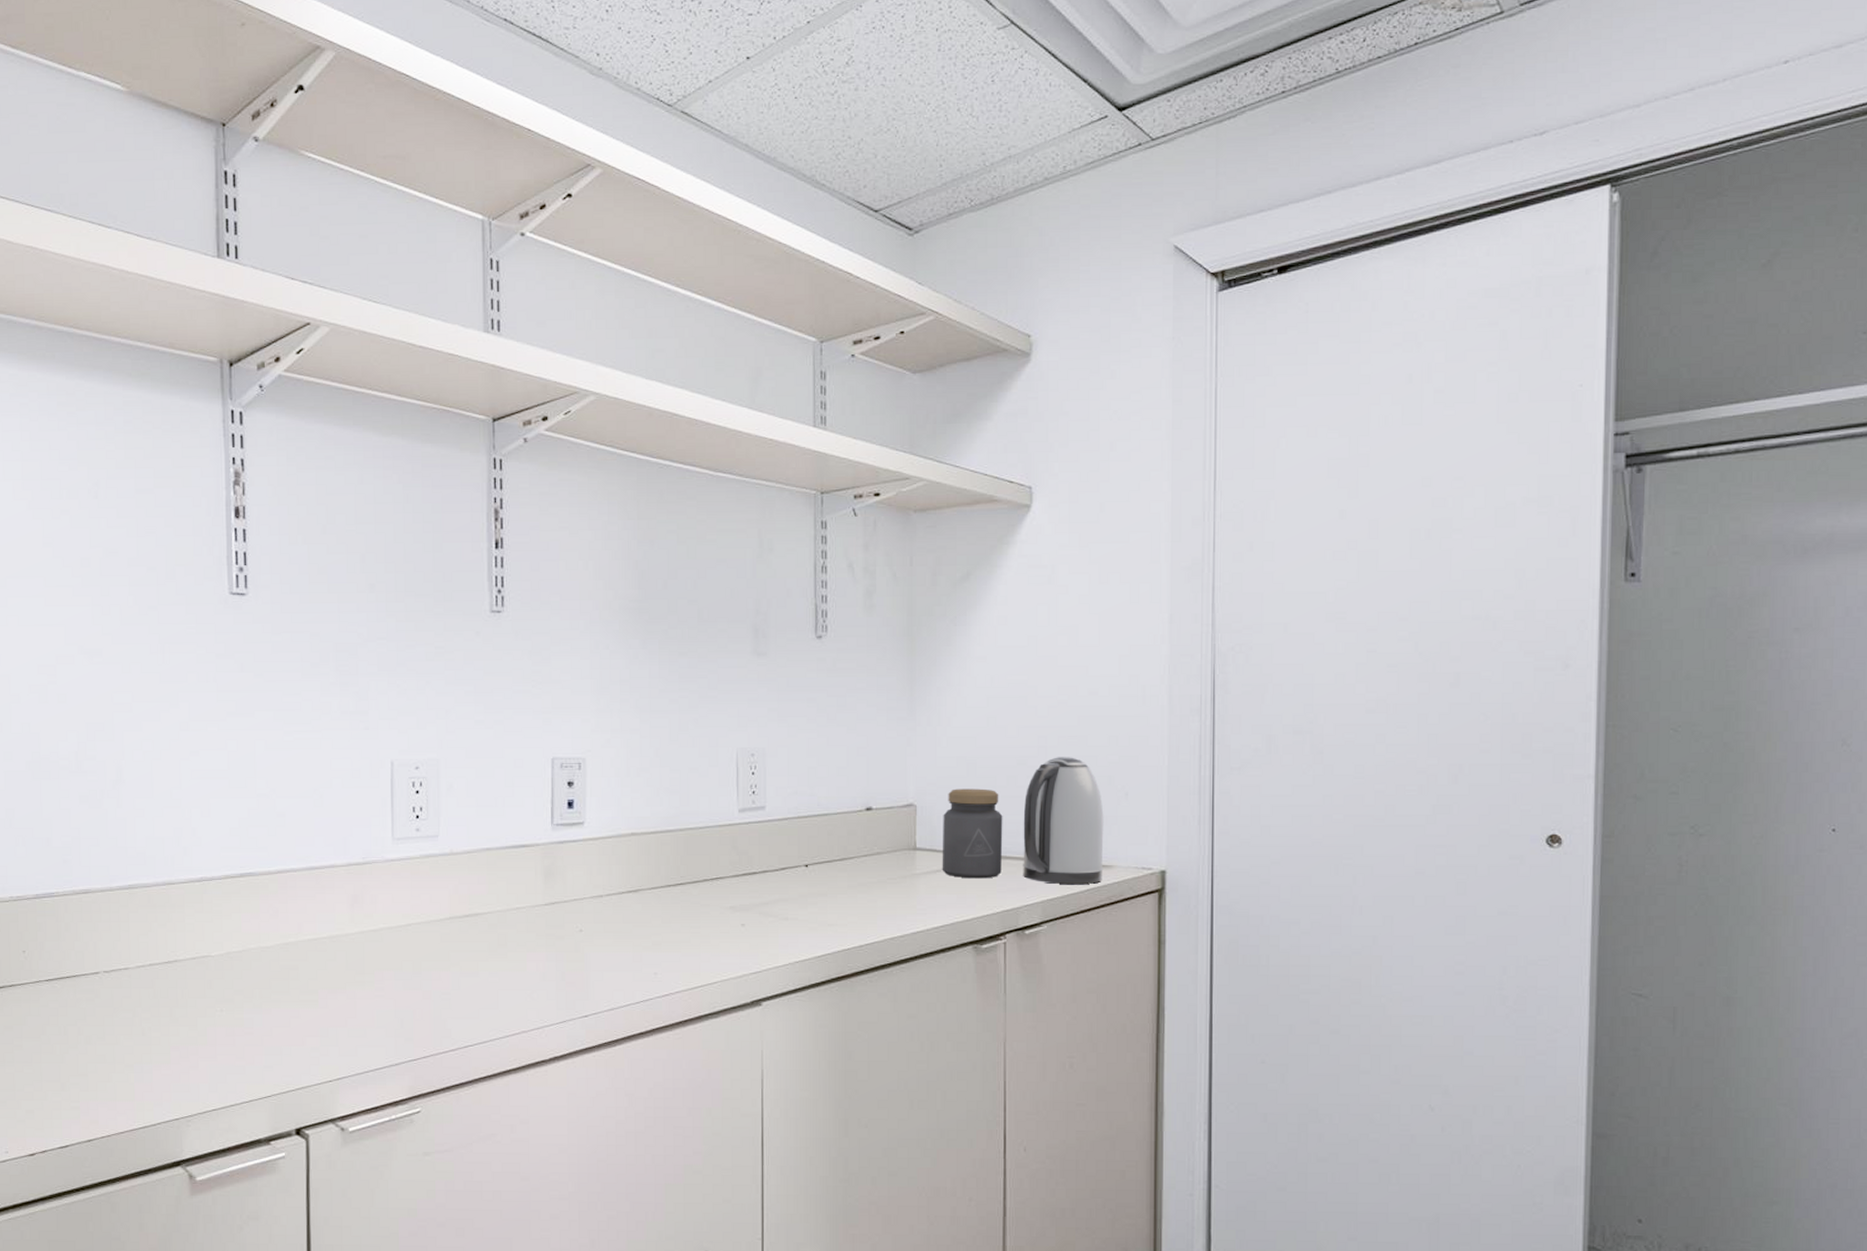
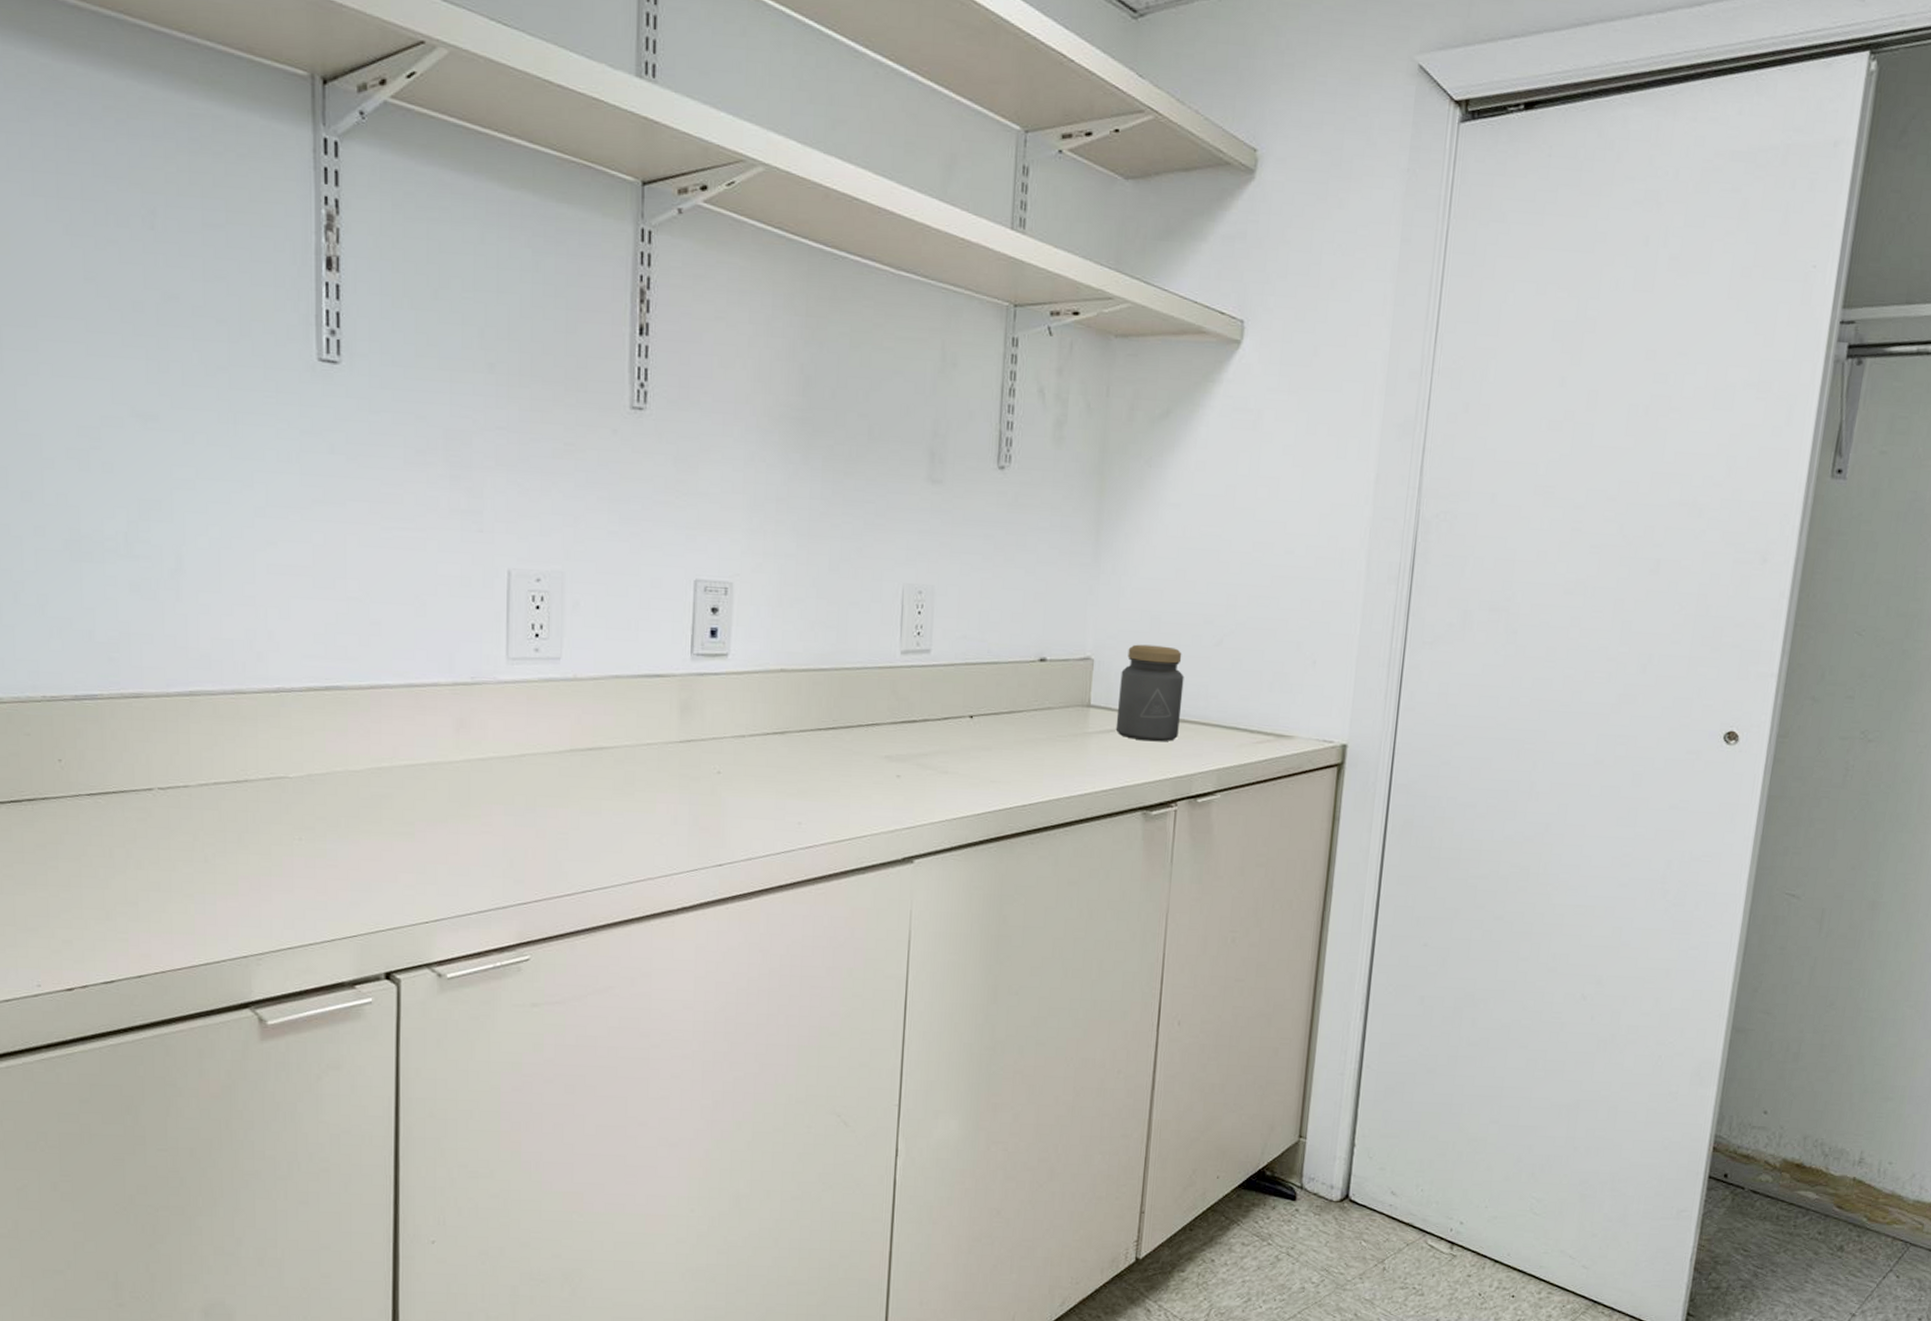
kettle: present [1023,757,1104,884] -> none [1200,618,1289,754]

